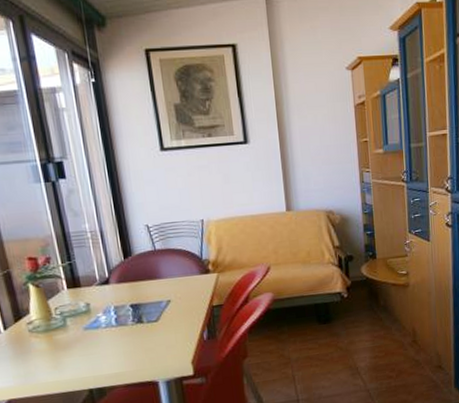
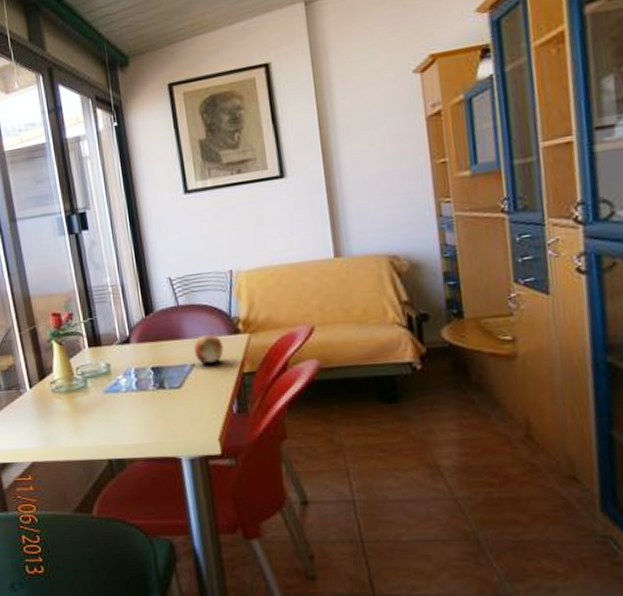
apple: none [170,273,197,300] -> present [194,333,225,365]

